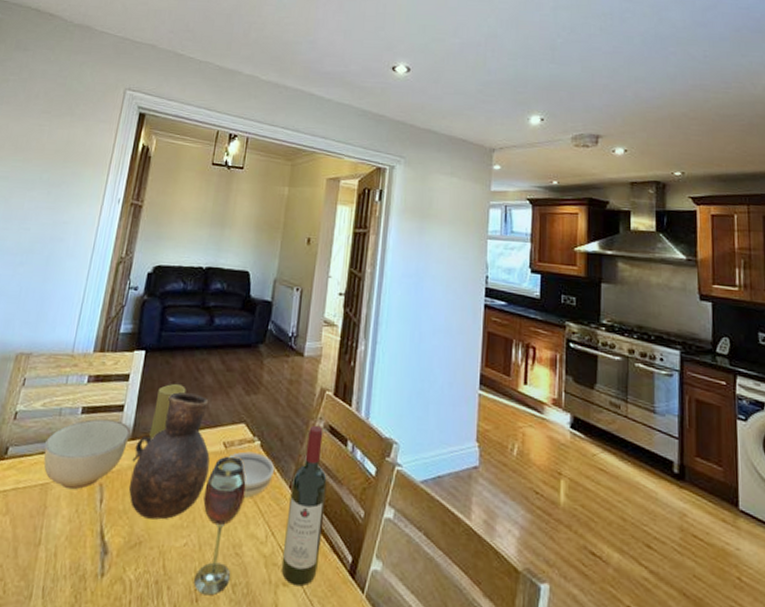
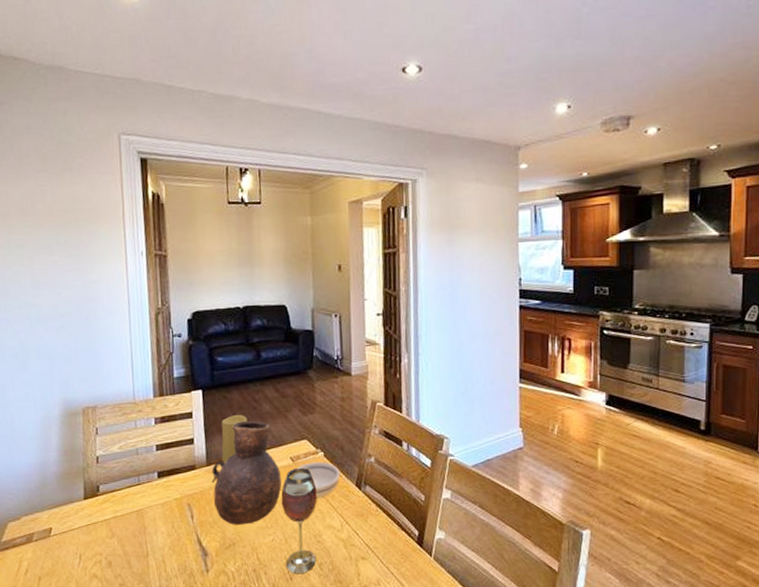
bowl: present [43,418,131,490] -> none [130,452,205,512]
wine bottle: present [281,425,328,587] -> none [357,432,390,559]

